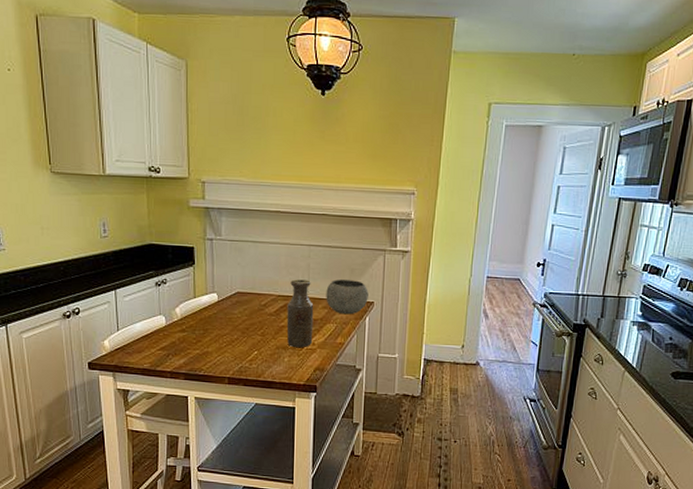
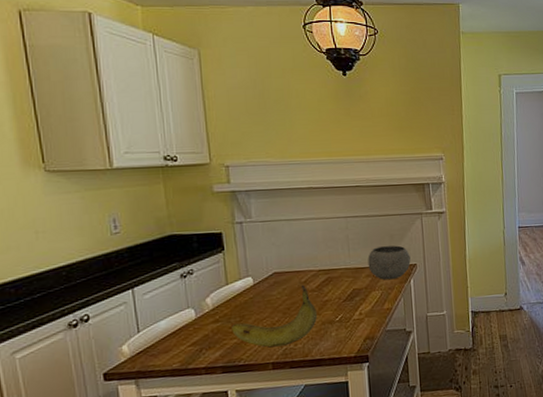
banana: none [195,307,273,364] -> present [231,285,318,347]
bottle: present [286,279,314,348] -> none [329,251,360,321]

